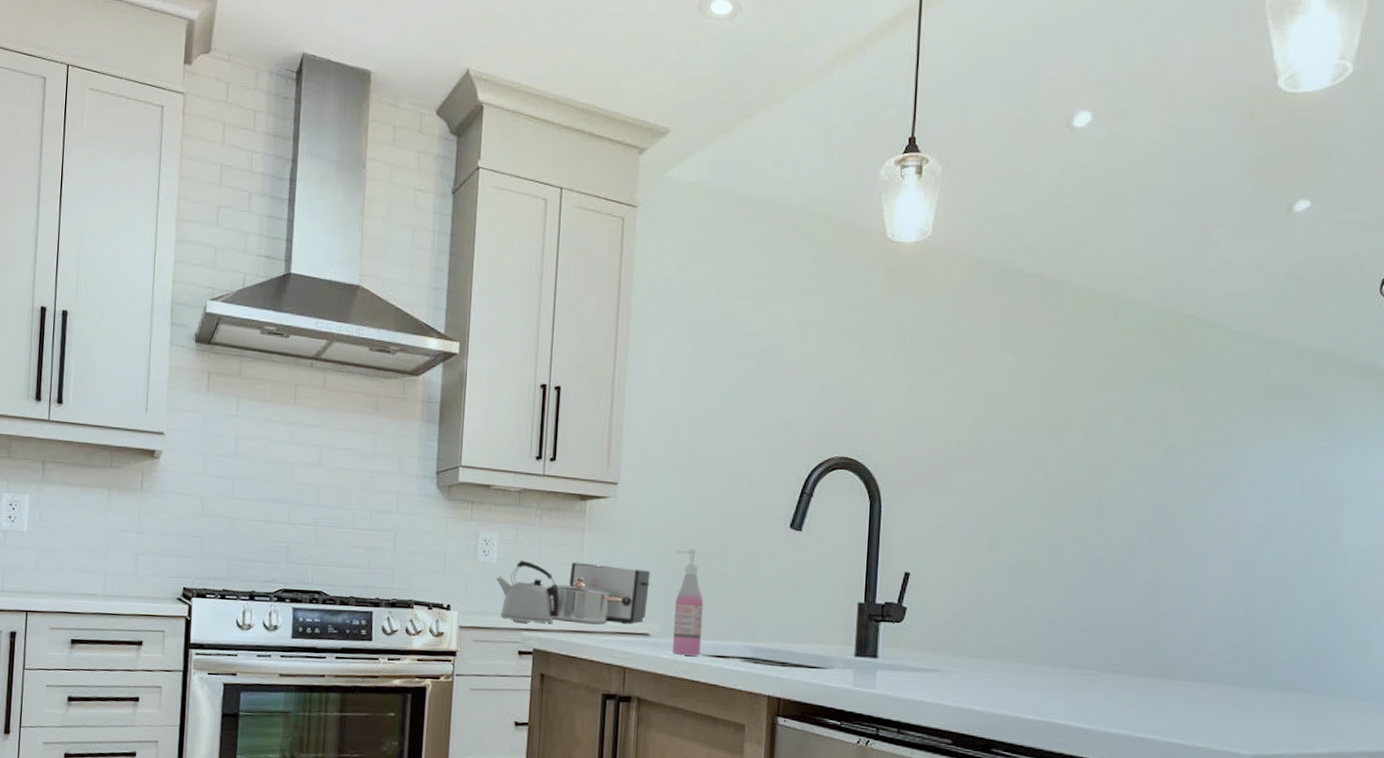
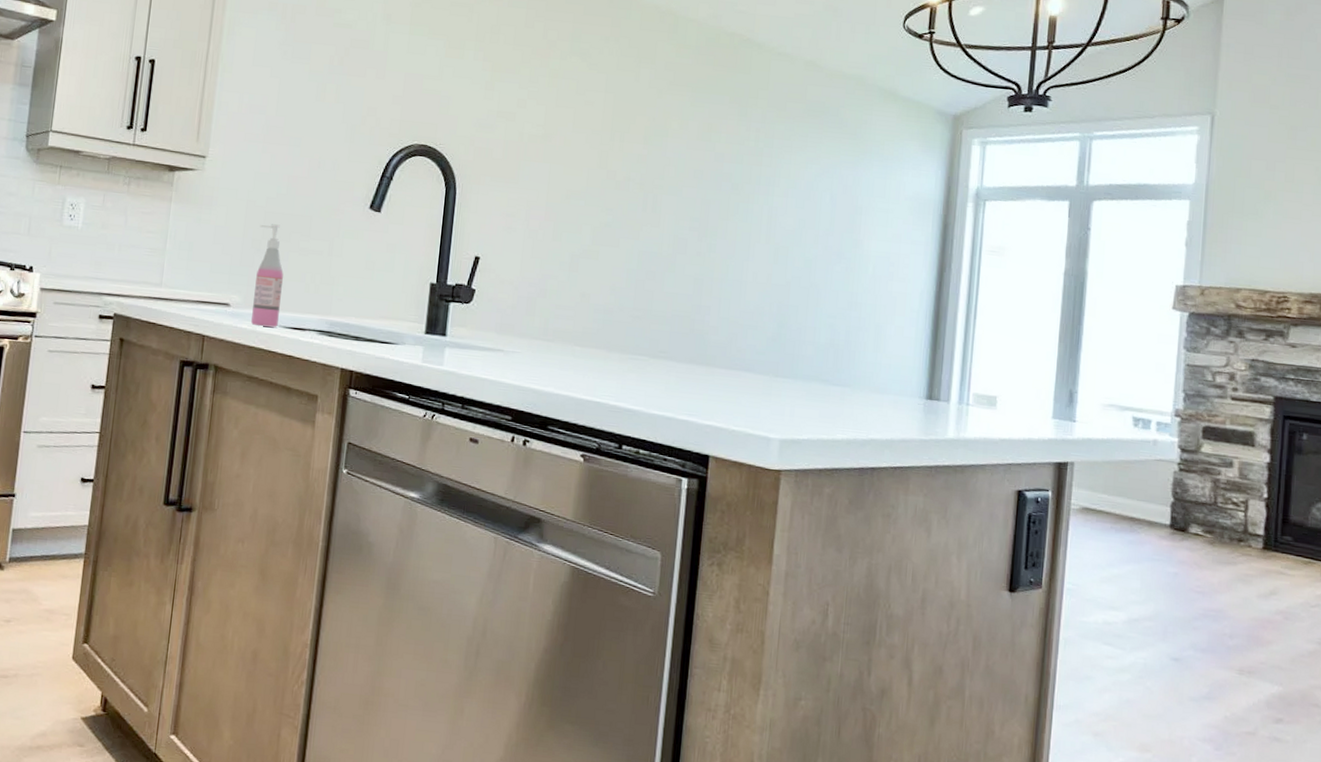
kettle: present [495,560,560,624] -> none [80,226,144,290]
cooking pot: present [547,576,623,625] -> none [131,245,205,293]
toaster: present [570,563,650,625] -> none [154,231,233,295]

